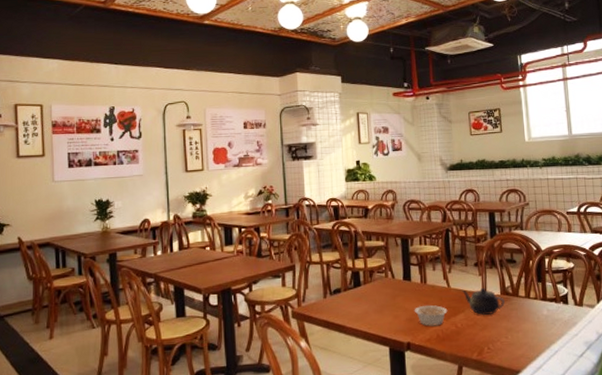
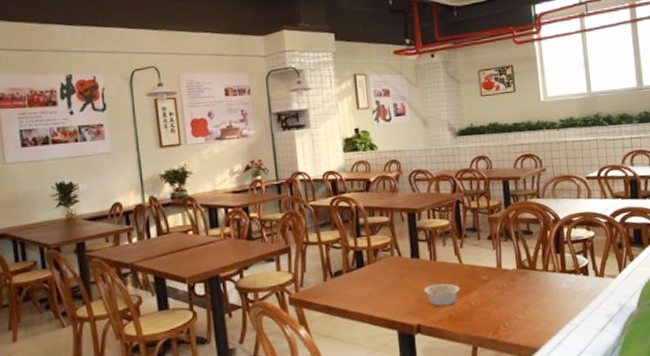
teapot: present [462,288,505,316] -> none [475,262,521,292]

